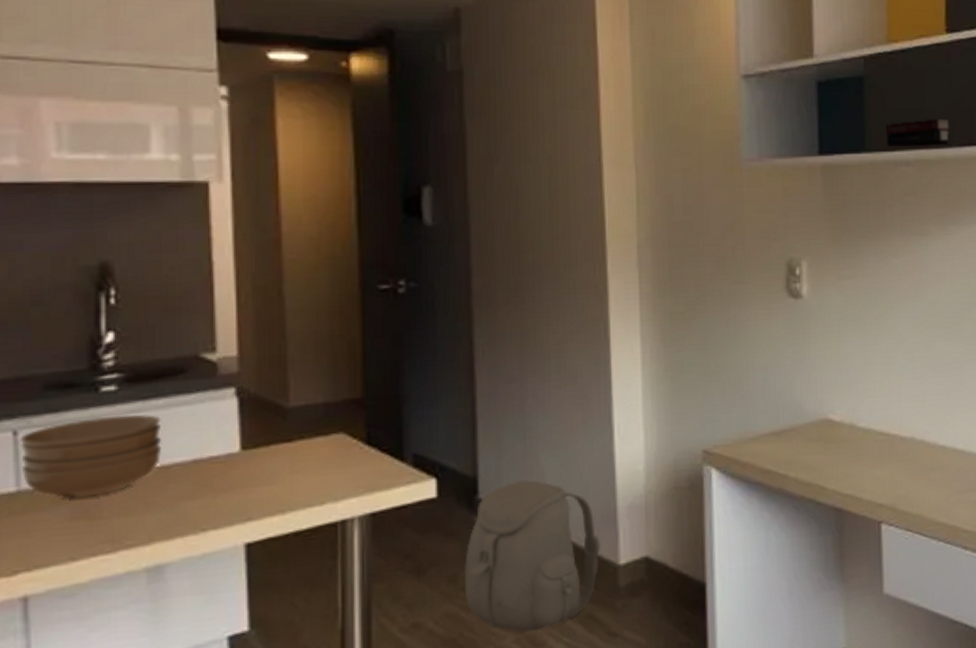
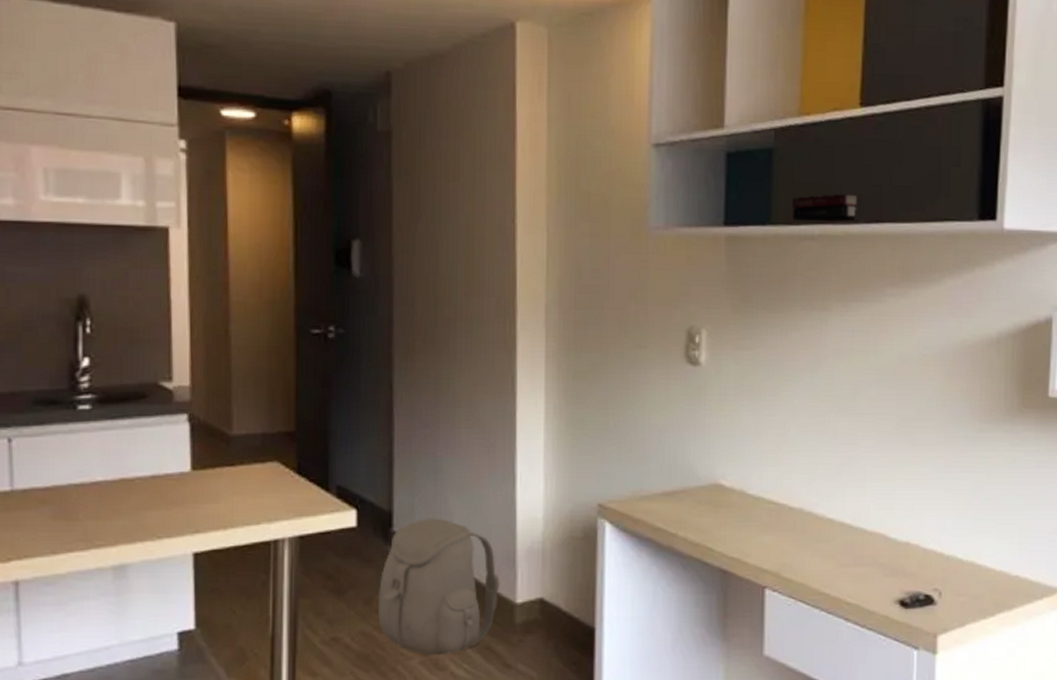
bowl: present [20,415,162,499] -> none [14,431,127,502]

